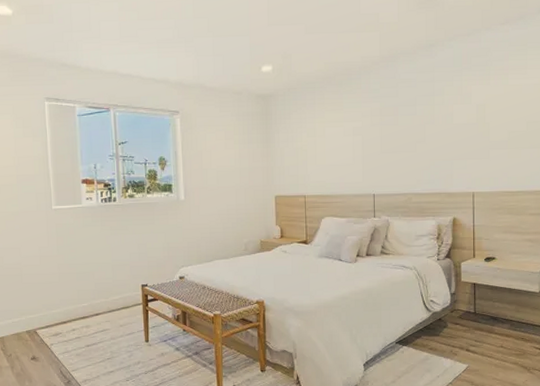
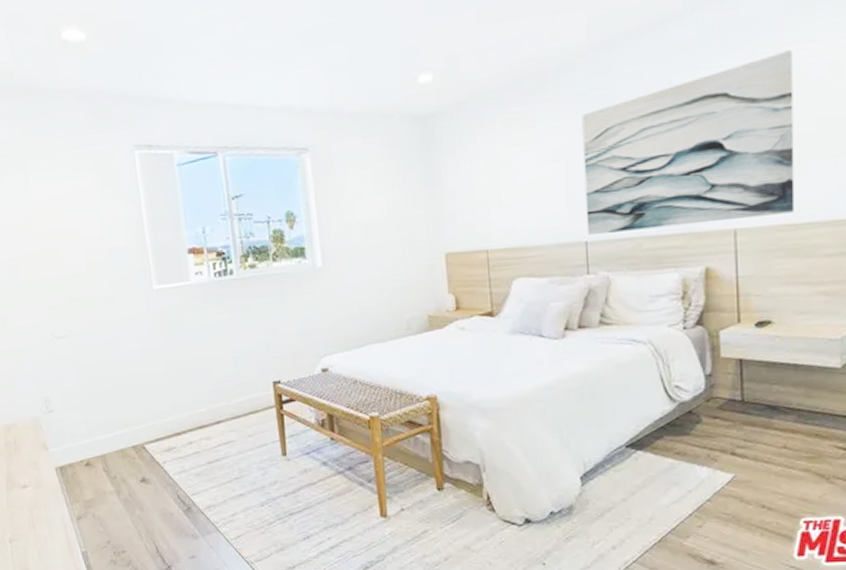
wall art: none [374,74,513,189] -> present [581,50,795,235]

